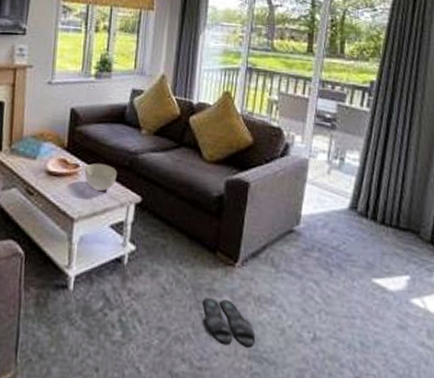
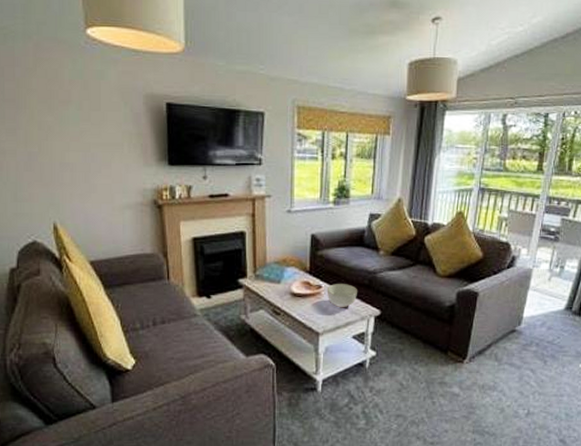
slippers: present [203,297,256,347] -> none [435,388,479,424]

